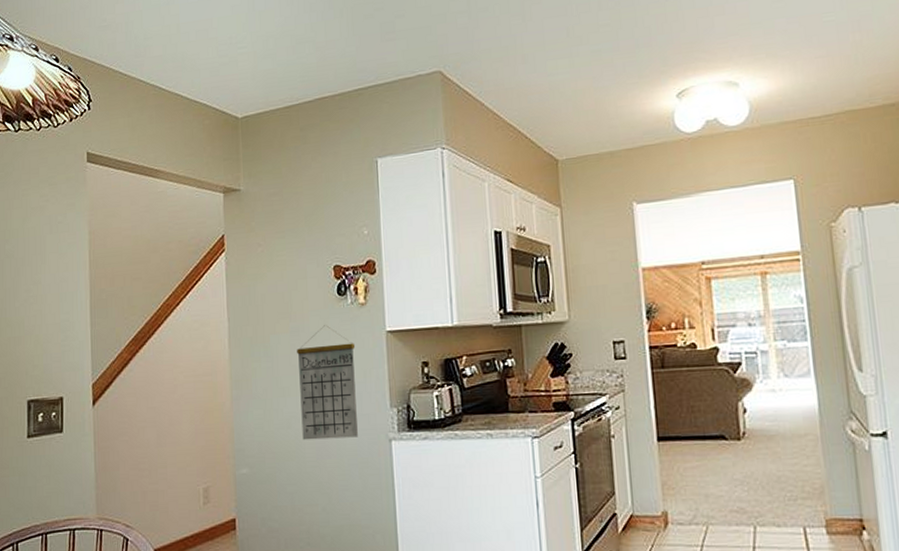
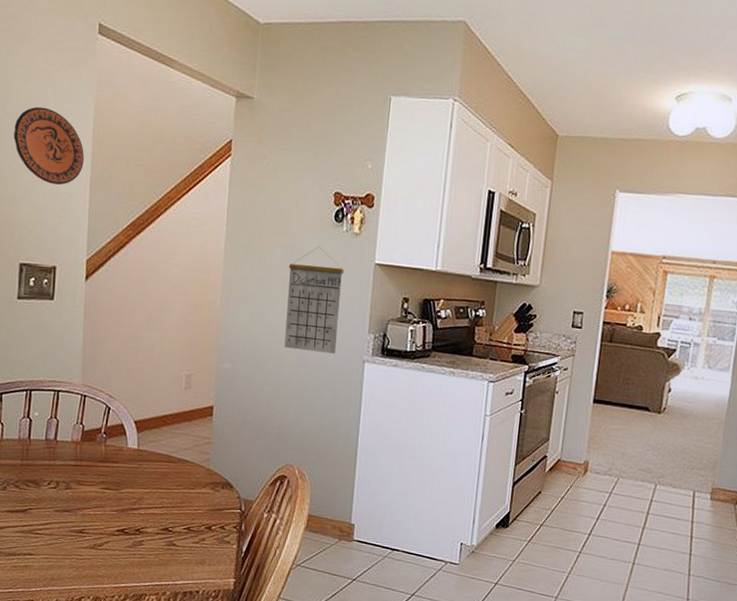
decorative plate: none [15,241,82,315] -> present [14,106,84,185]

